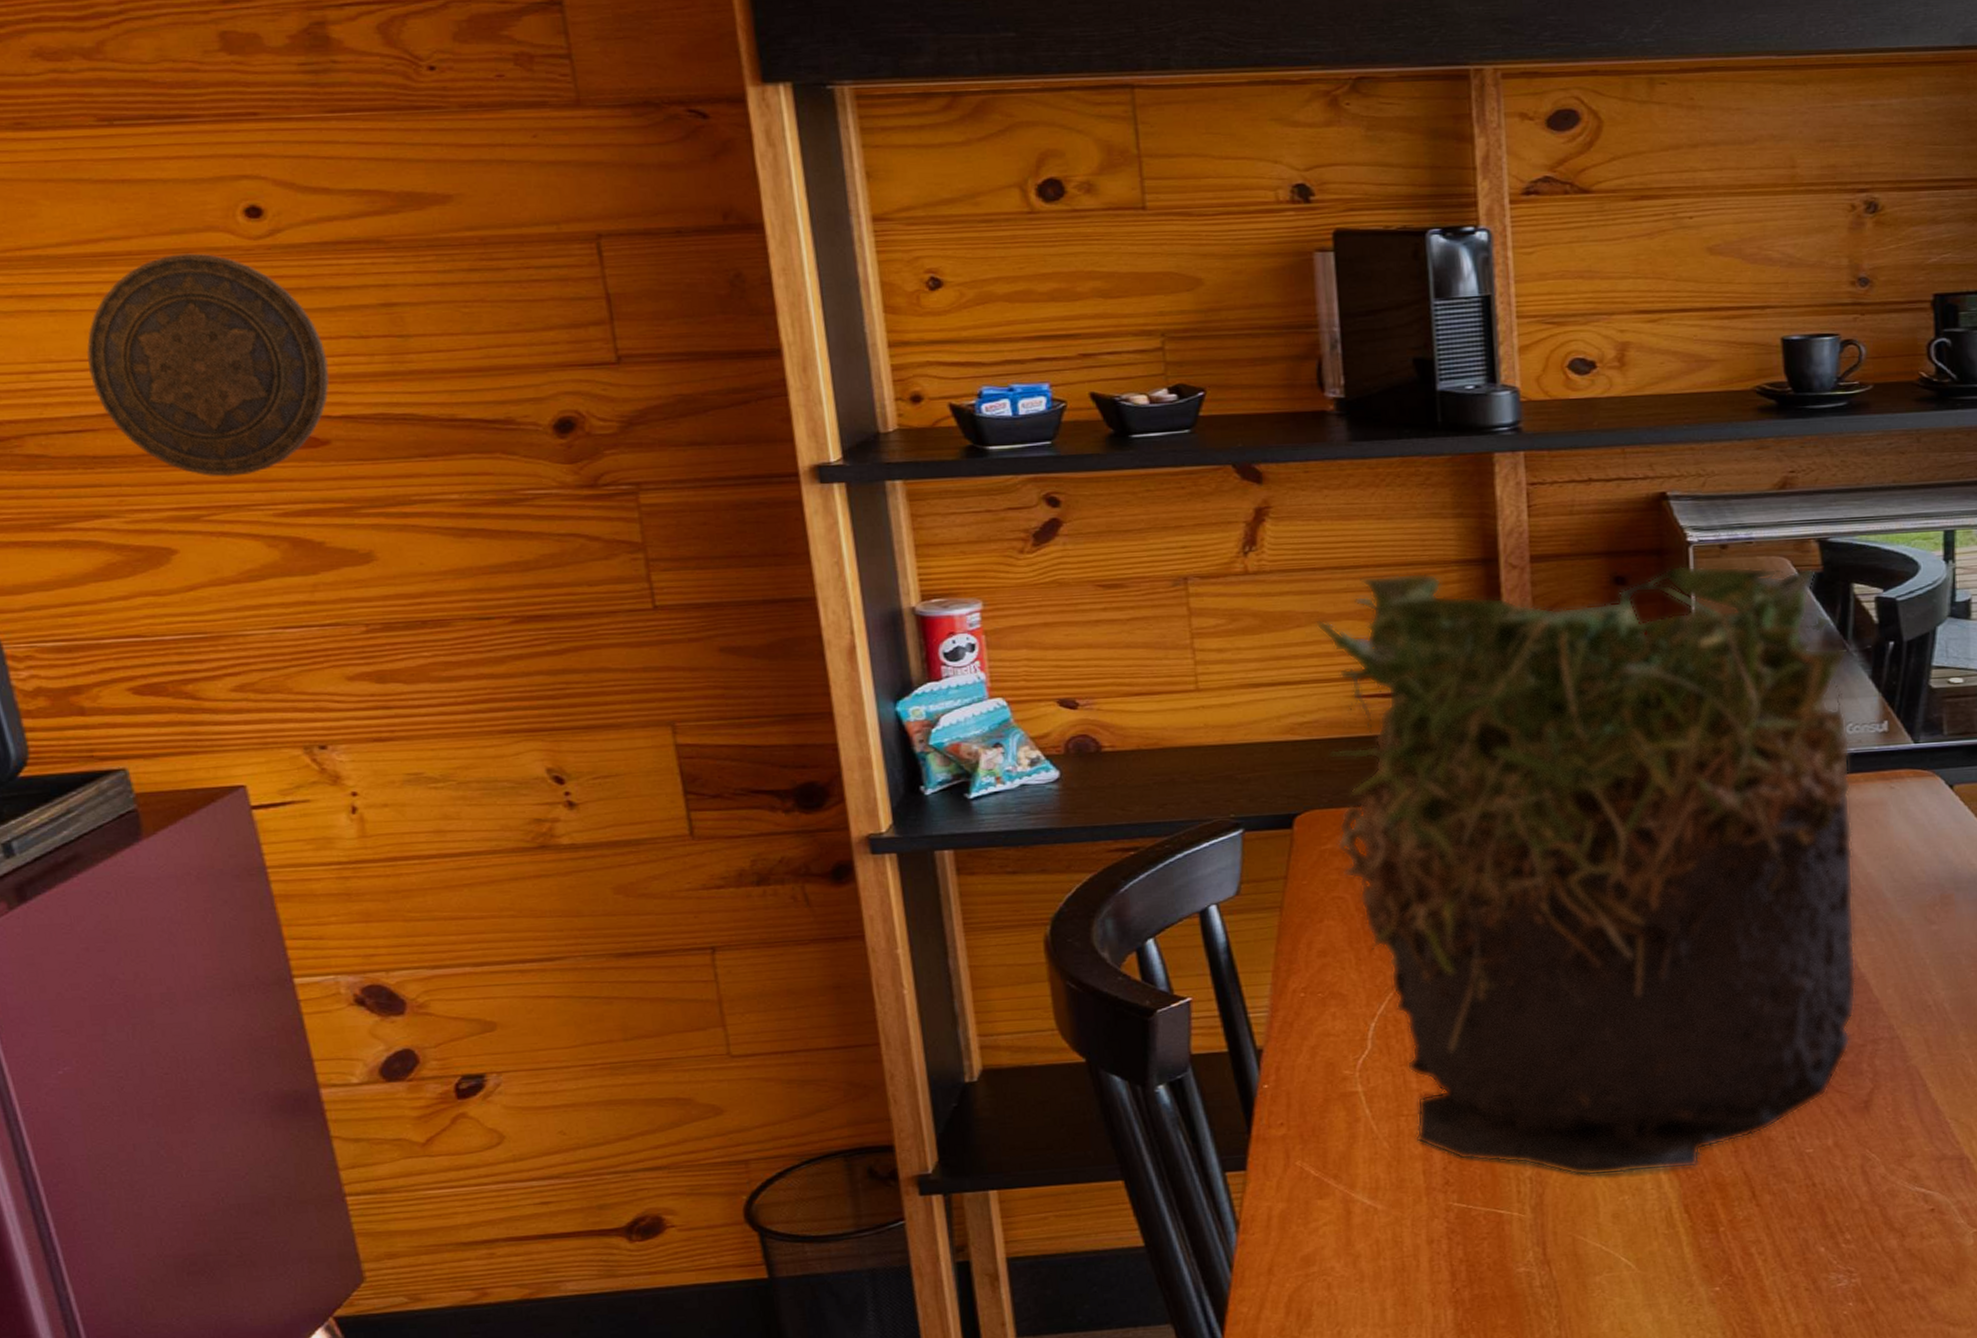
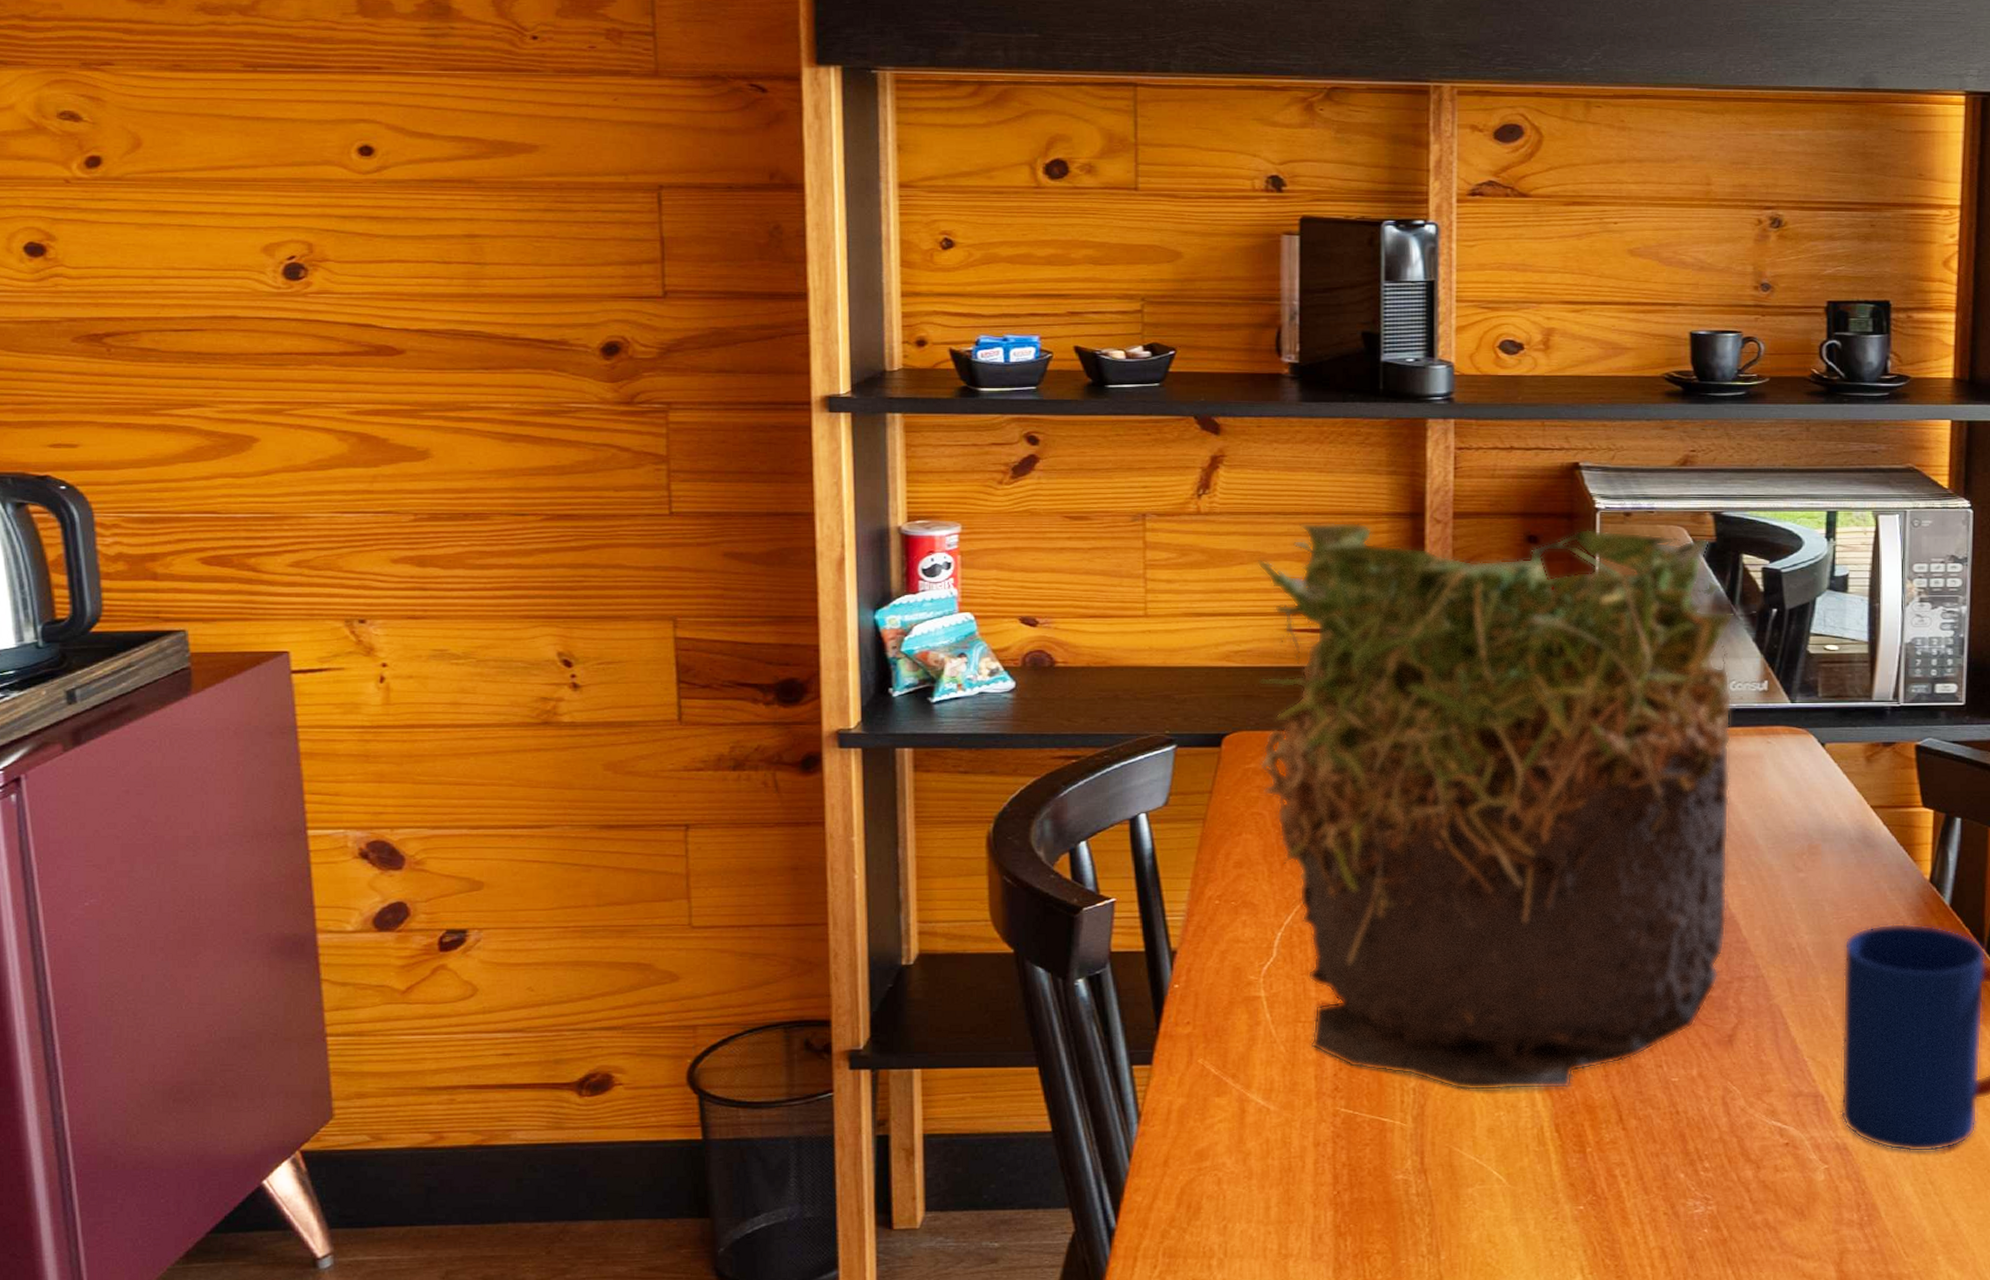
decorative plate: present [87,253,330,477] -> none [205,183,412,377]

